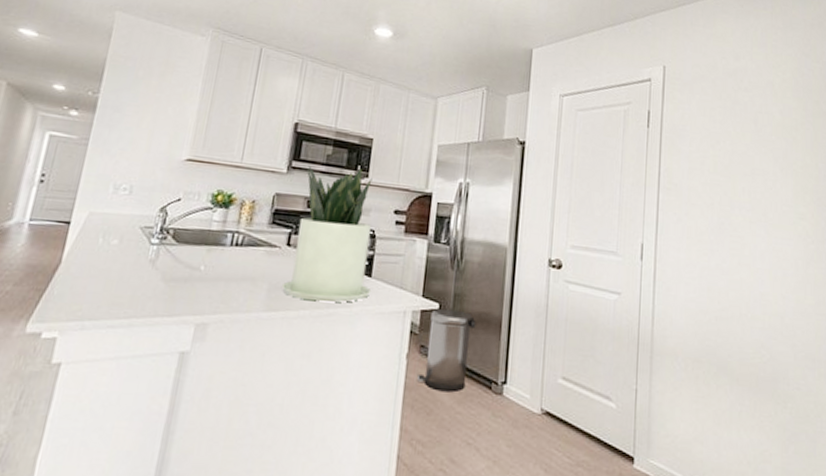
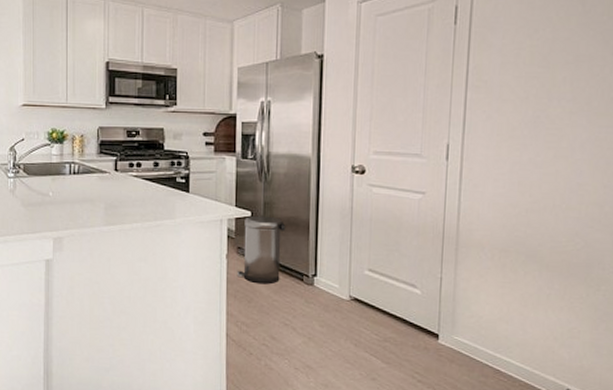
planter: present [281,165,373,303] -> none [115,97,191,216]

